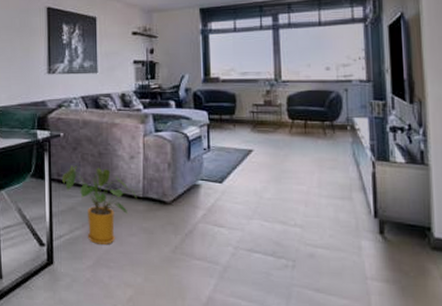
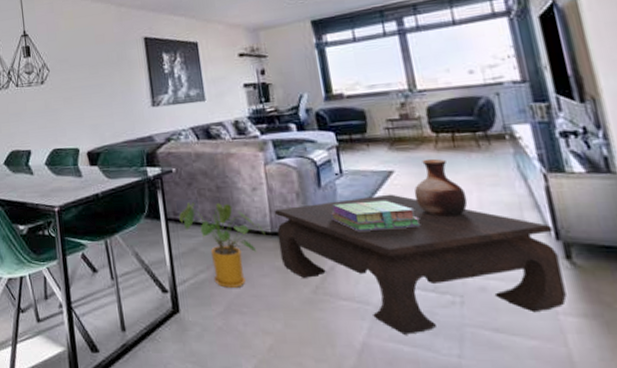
coffee table: none [147,170,375,291] -> present [274,194,567,335]
stack of books: none [196,175,268,201] -> present [331,200,420,231]
vase: none [267,141,310,193] -> present [413,158,468,217]

